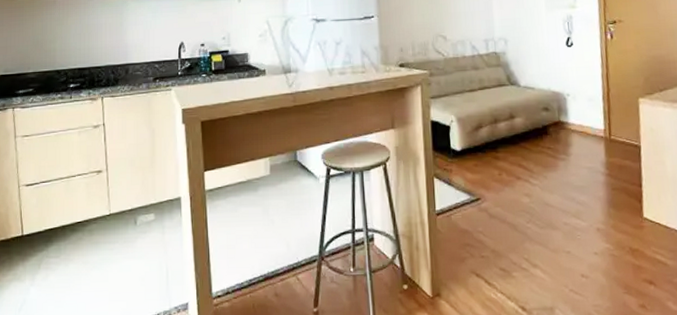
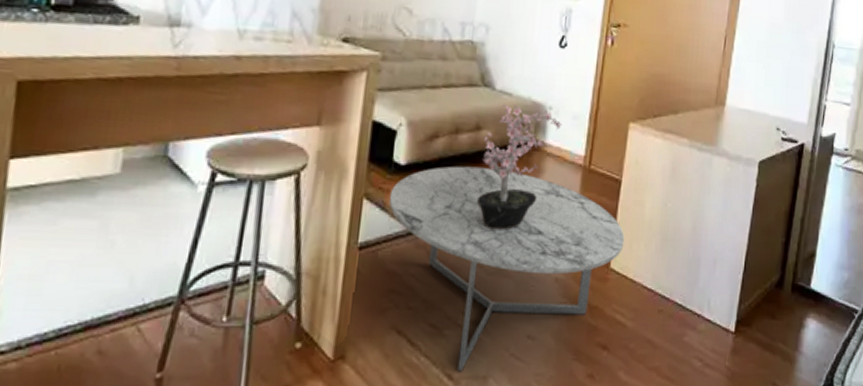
coffee table: none [452,146,653,305] -> present [388,166,625,372]
potted plant: none [517,96,580,194] -> present [477,104,562,230]

